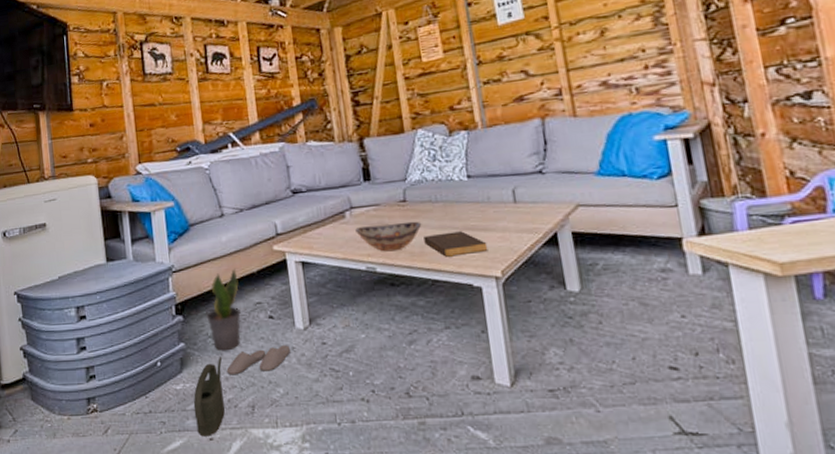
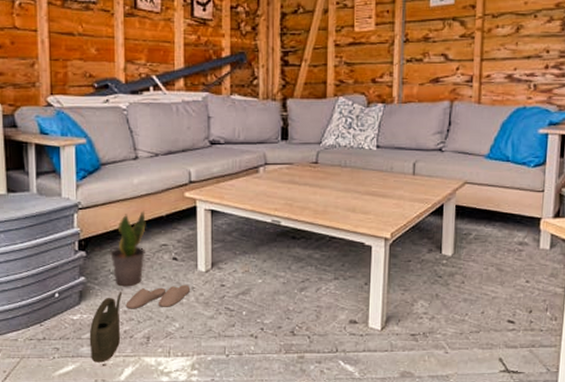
decorative bowl: present [355,221,422,252] -> none [267,182,329,208]
book: present [423,231,488,257] -> none [328,195,383,217]

